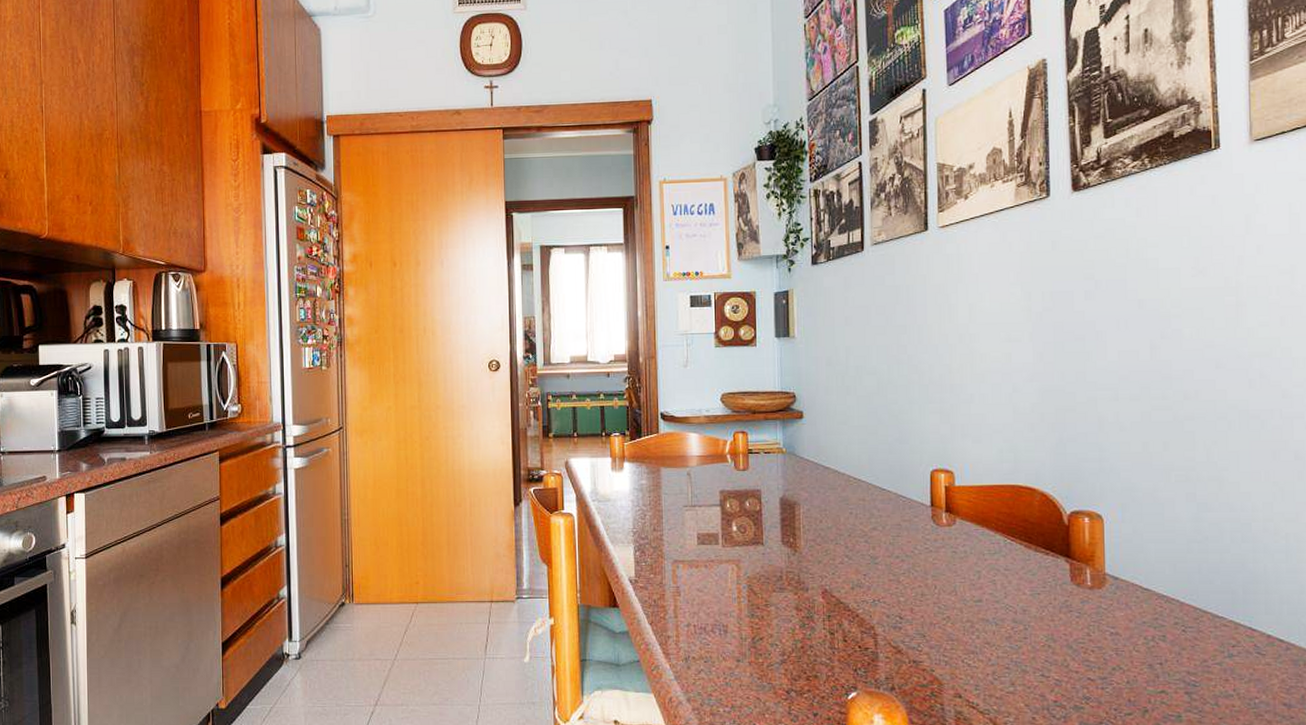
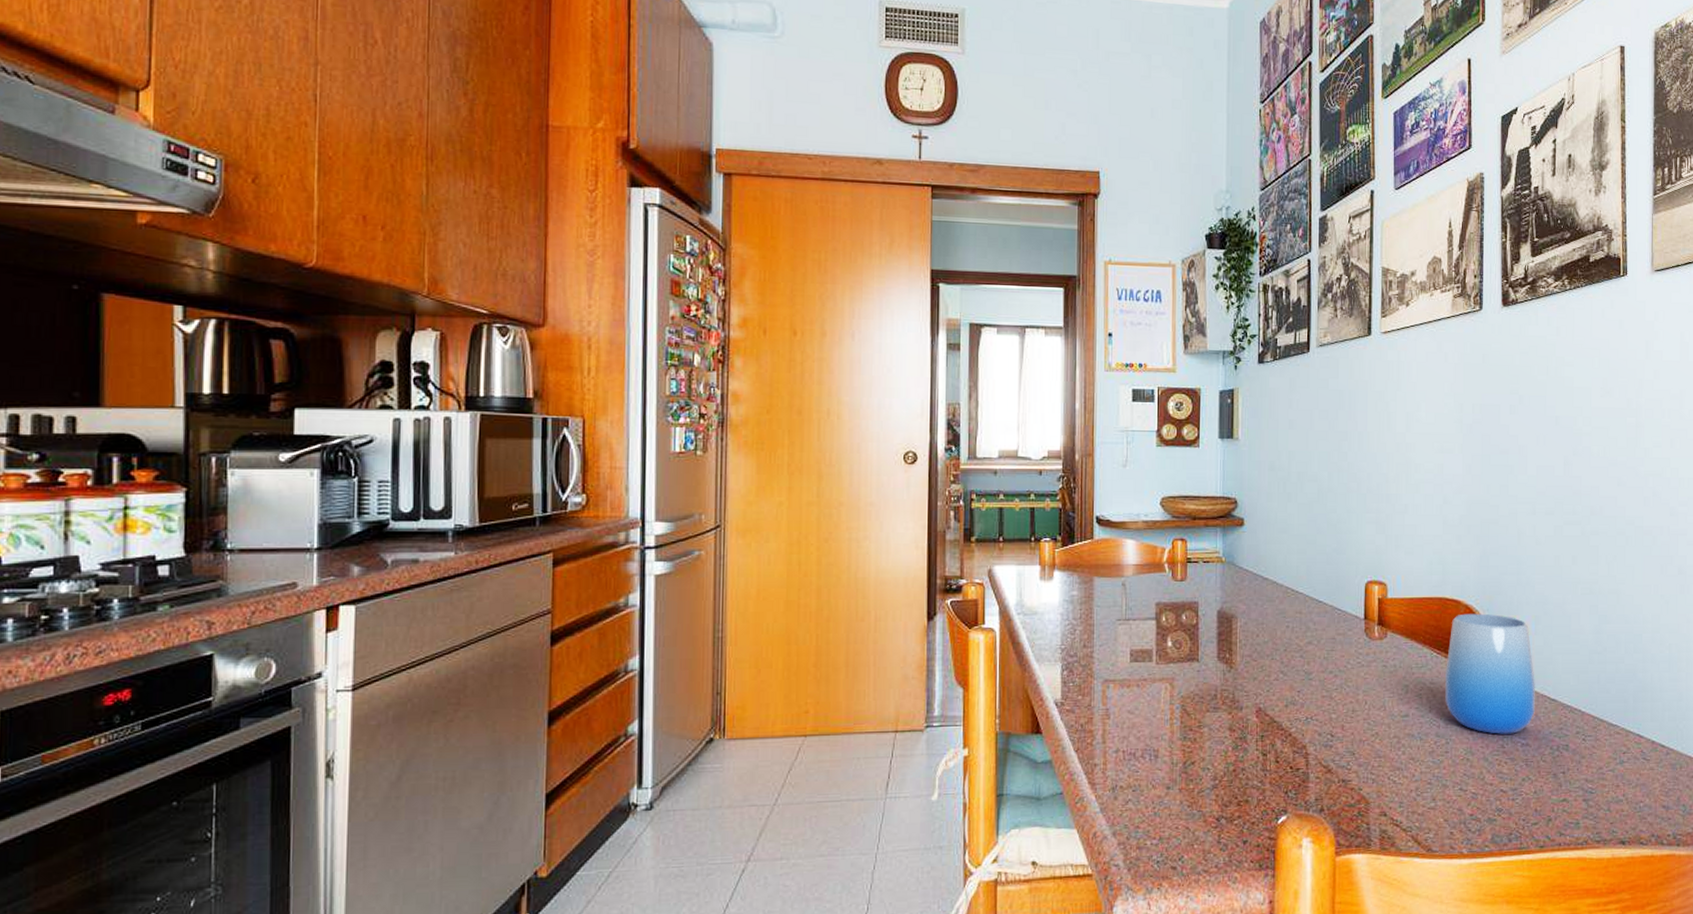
cup: none [1021,501,1125,622] -> present [1445,613,1535,734]

